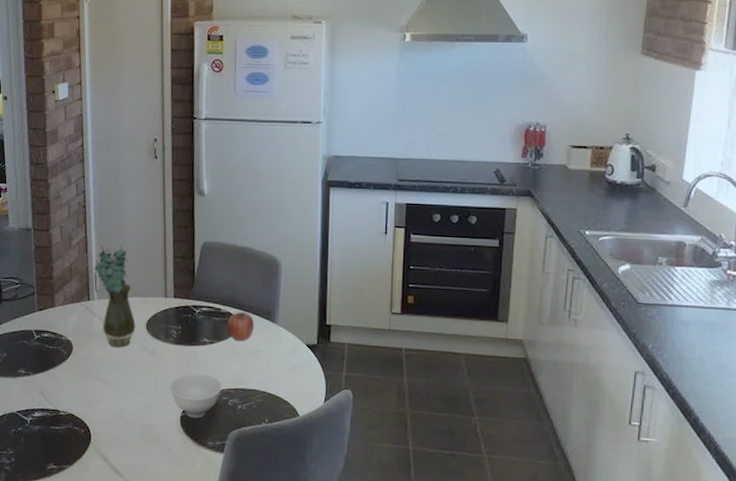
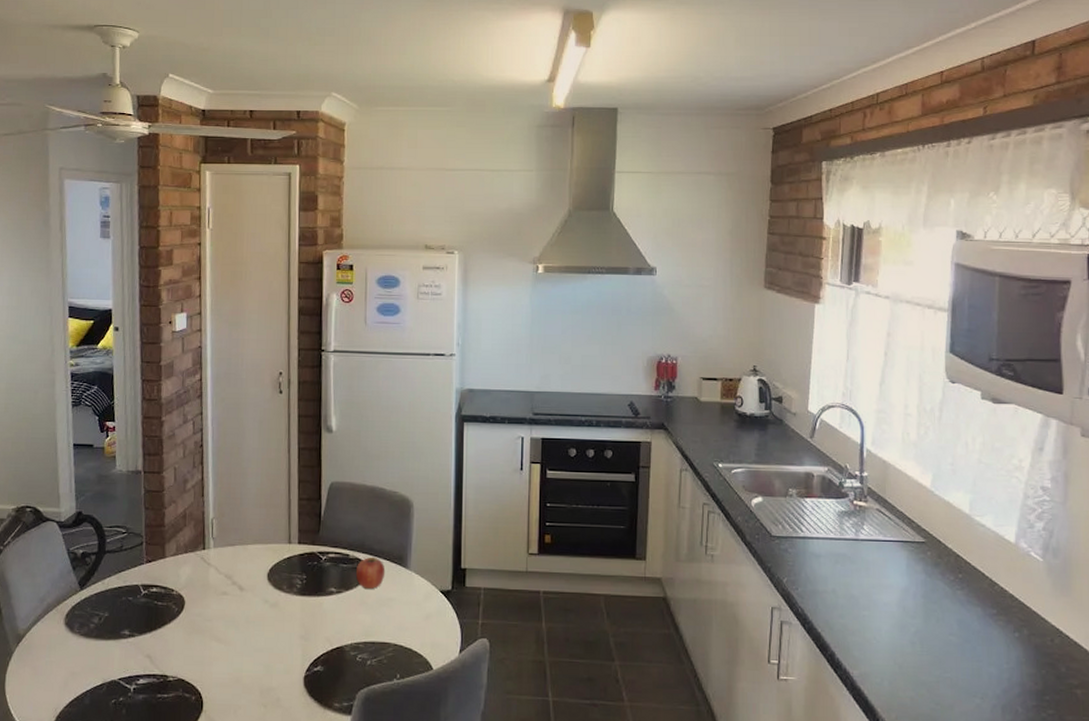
vase: present [94,245,135,347] -> none [211,487,256,601]
bowl: present [170,373,222,418] -> none [293,627,350,677]

